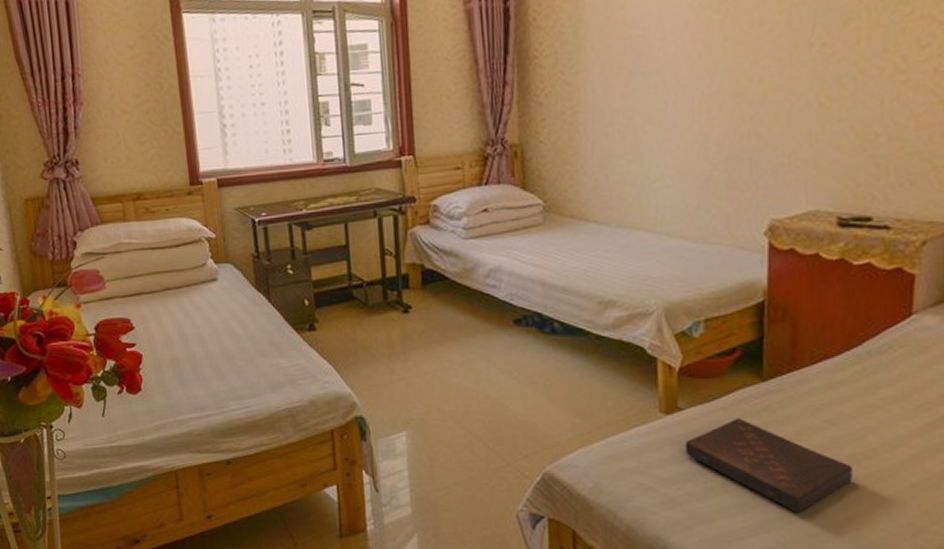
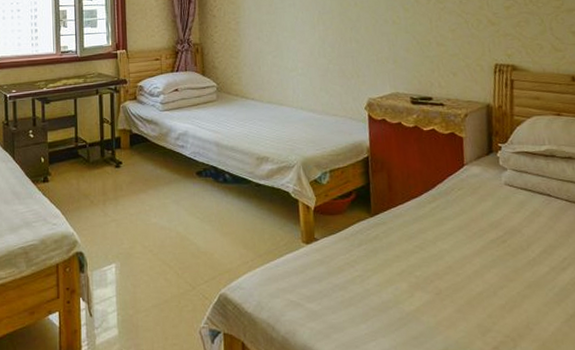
book: present [685,418,852,514] -> none [321,245,438,320]

